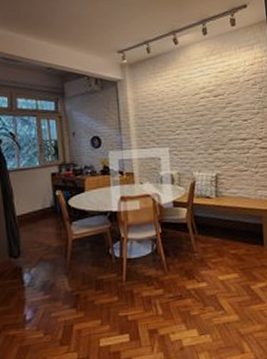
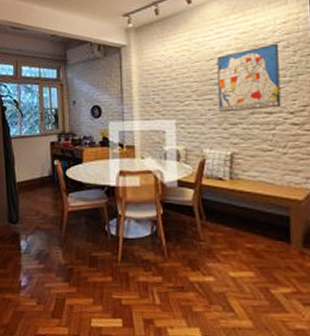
wall art: none [201,81,252,140] -> present [217,43,281,113]

